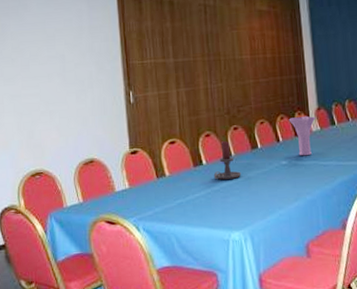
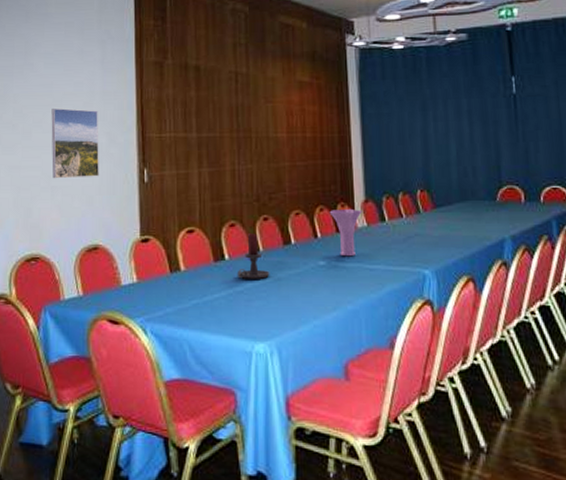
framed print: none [45,42,91,104] -> present [51,108,99,179]

